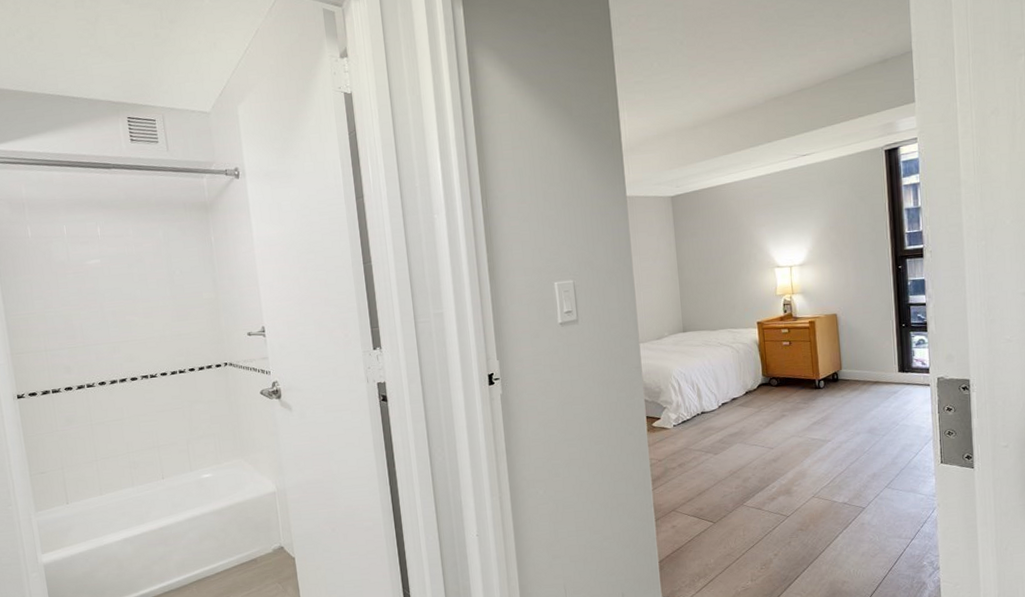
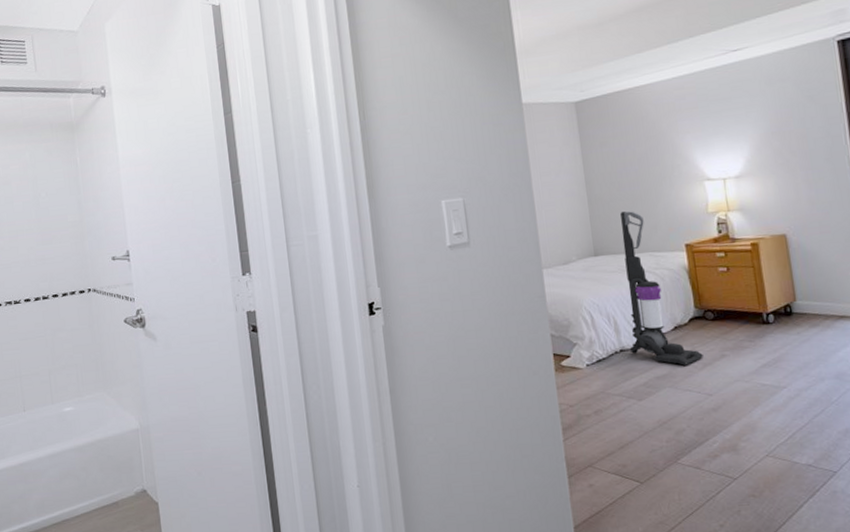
vacuum cleaner: none [706,293,768,425] -> present [620,211,703,366]

